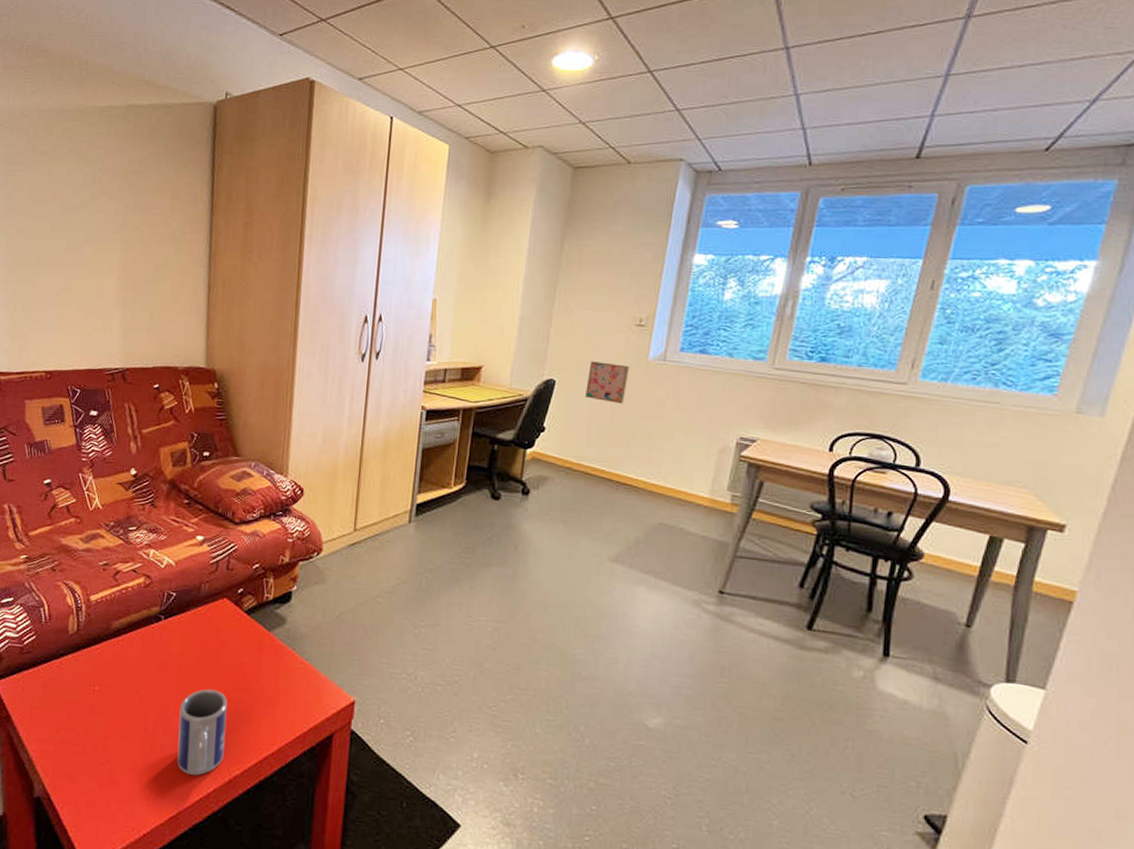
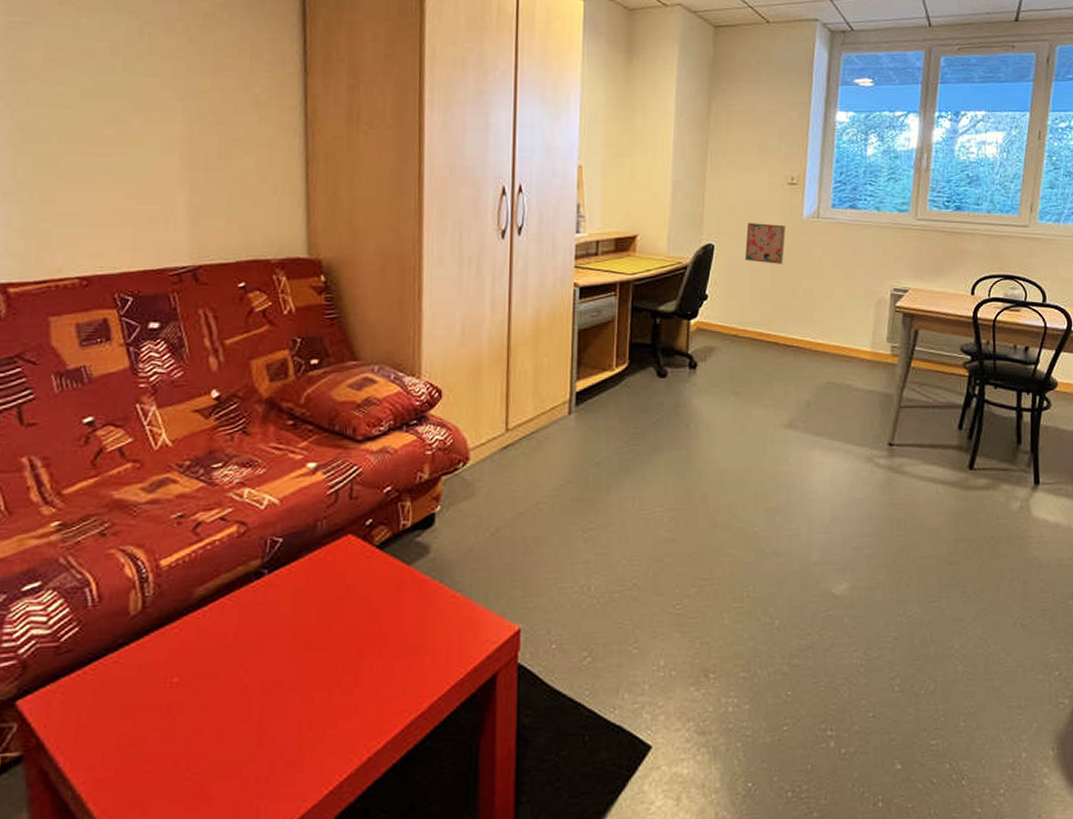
mug: present [177,688,228,776] -> none [295,649,360,764]

